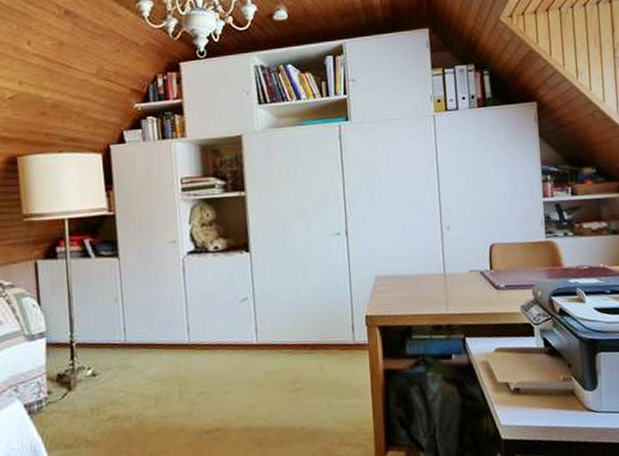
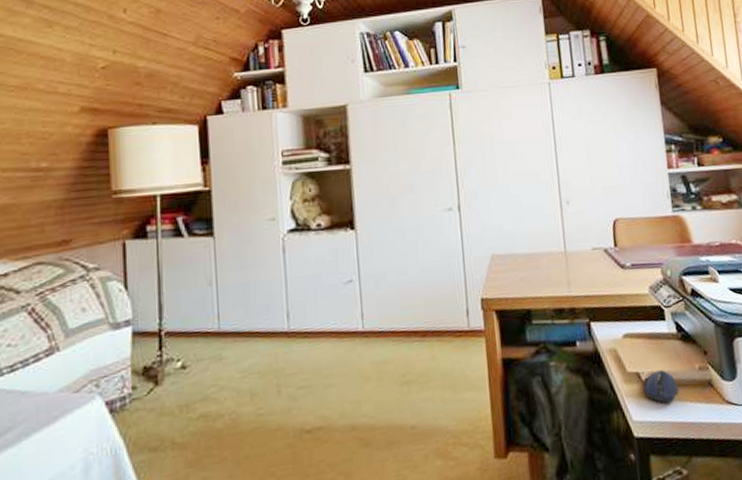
computer mouse: none [511,381,544,410] -> present [642,370,679,404]

